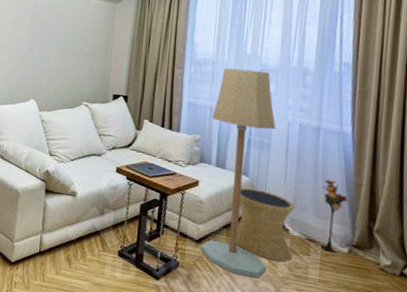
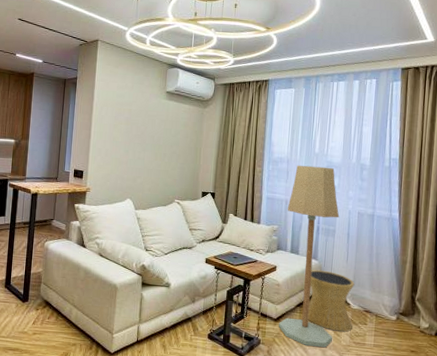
potted plant: present [321,178,348,253] -> none [376,258,396,321]

